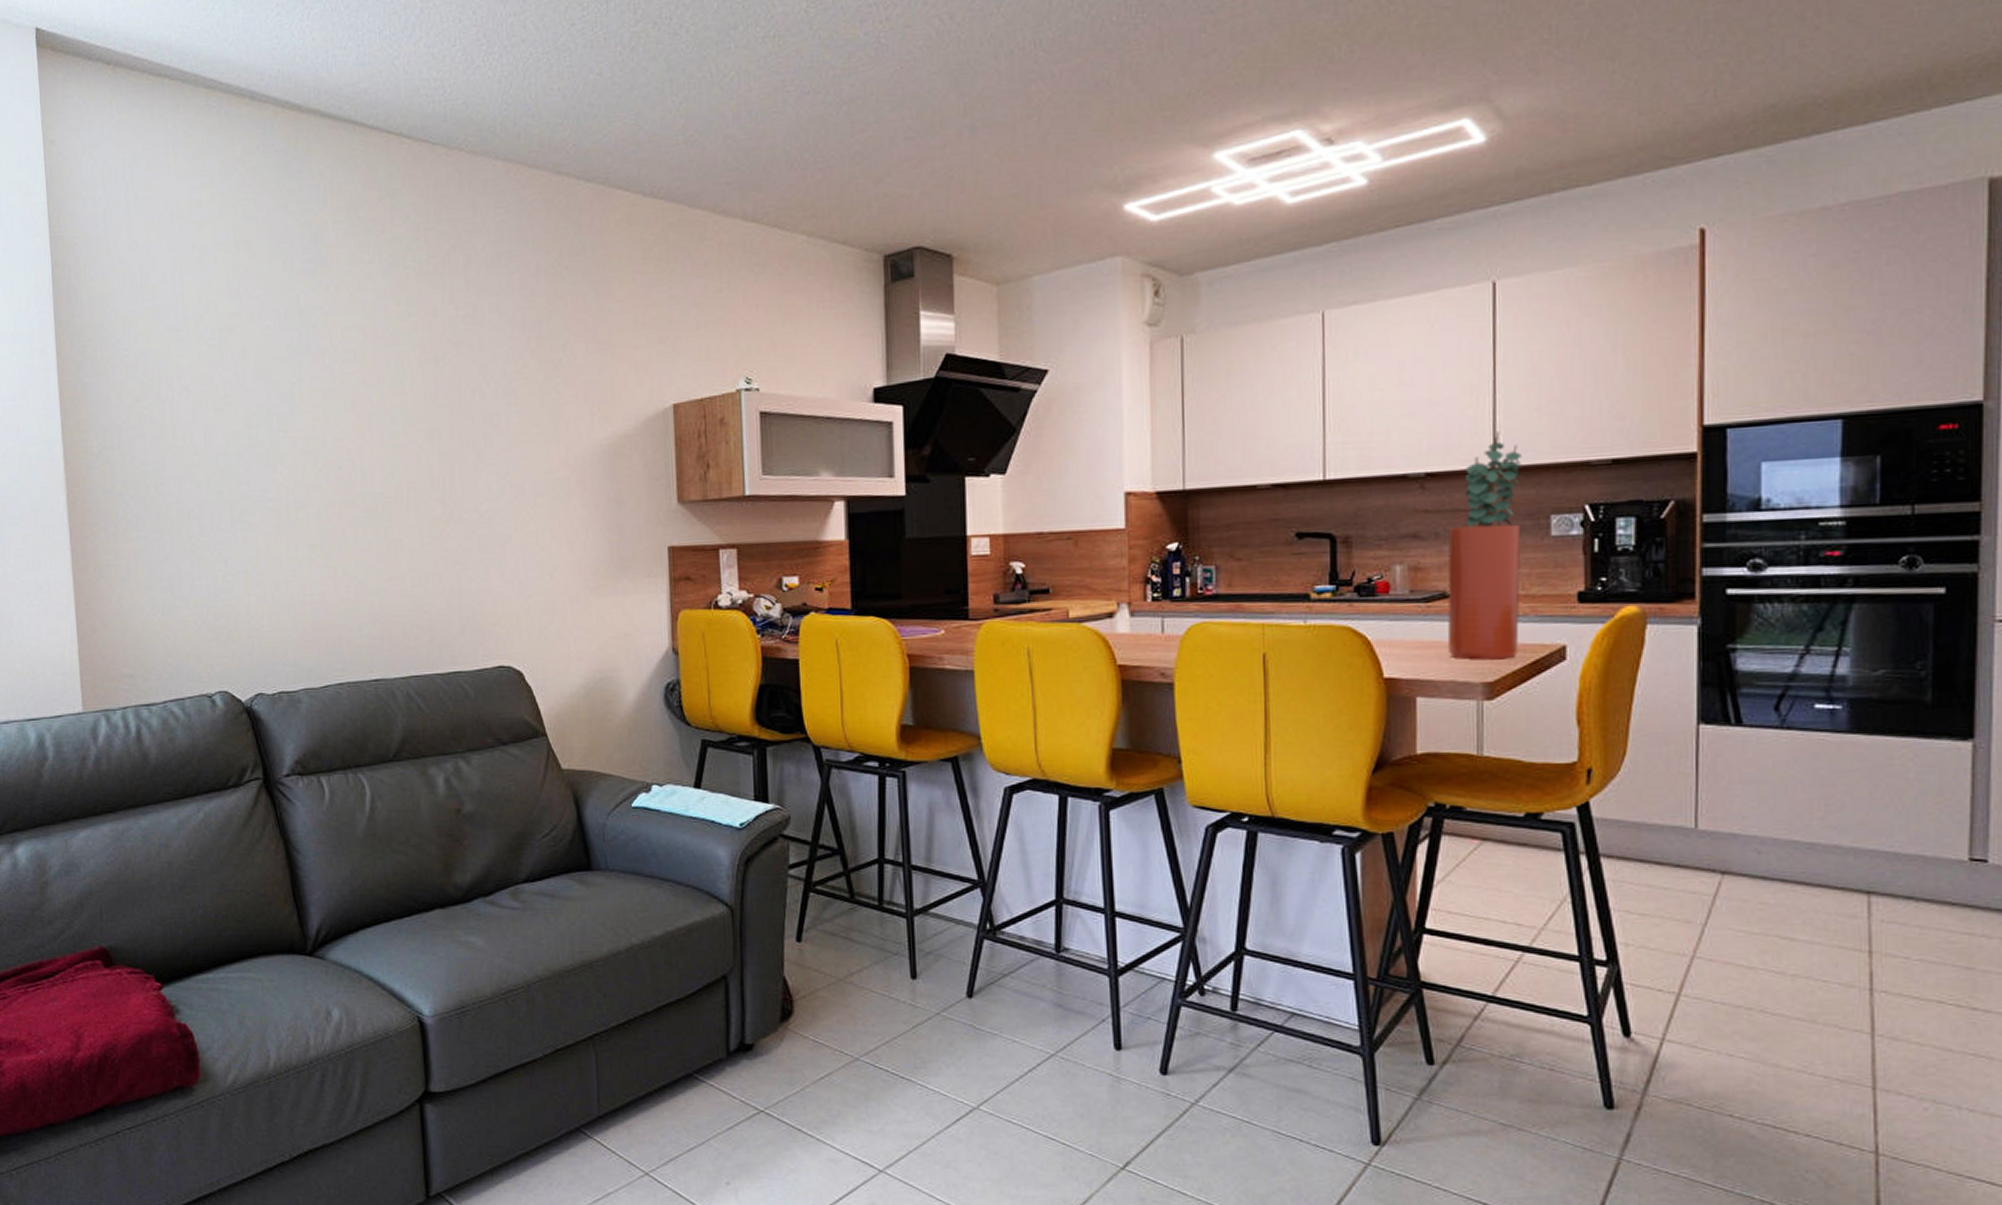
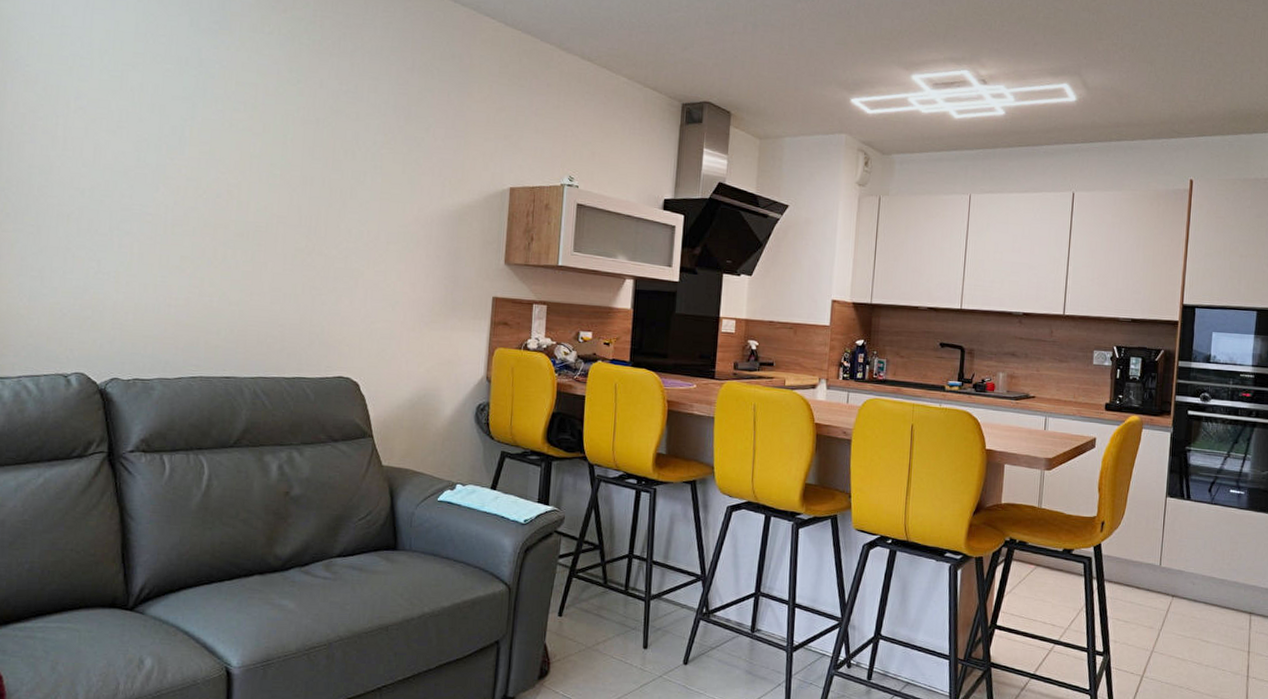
vase: present [1447,432,1522,660] -> none [1026,291,1080,444]

